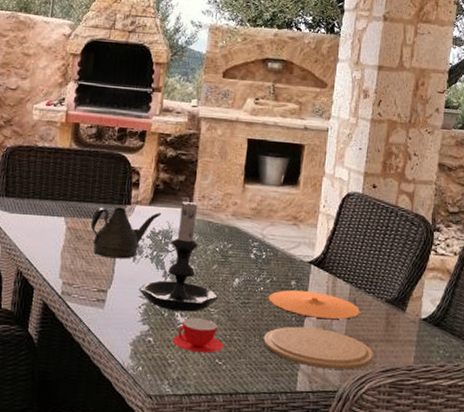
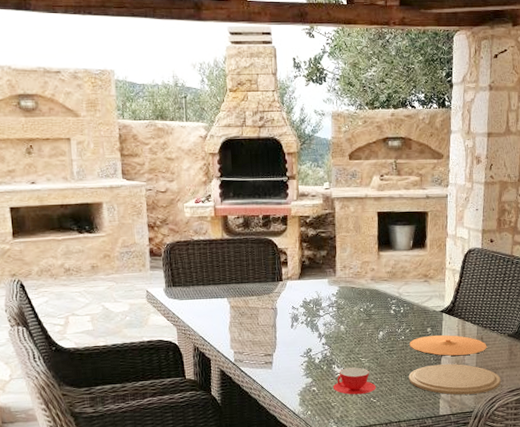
teapot: present [90,207,162,259] -> none [250,284,311,328]
candle holder: present [139,196,219,312] -> none [299,267,368,365]

